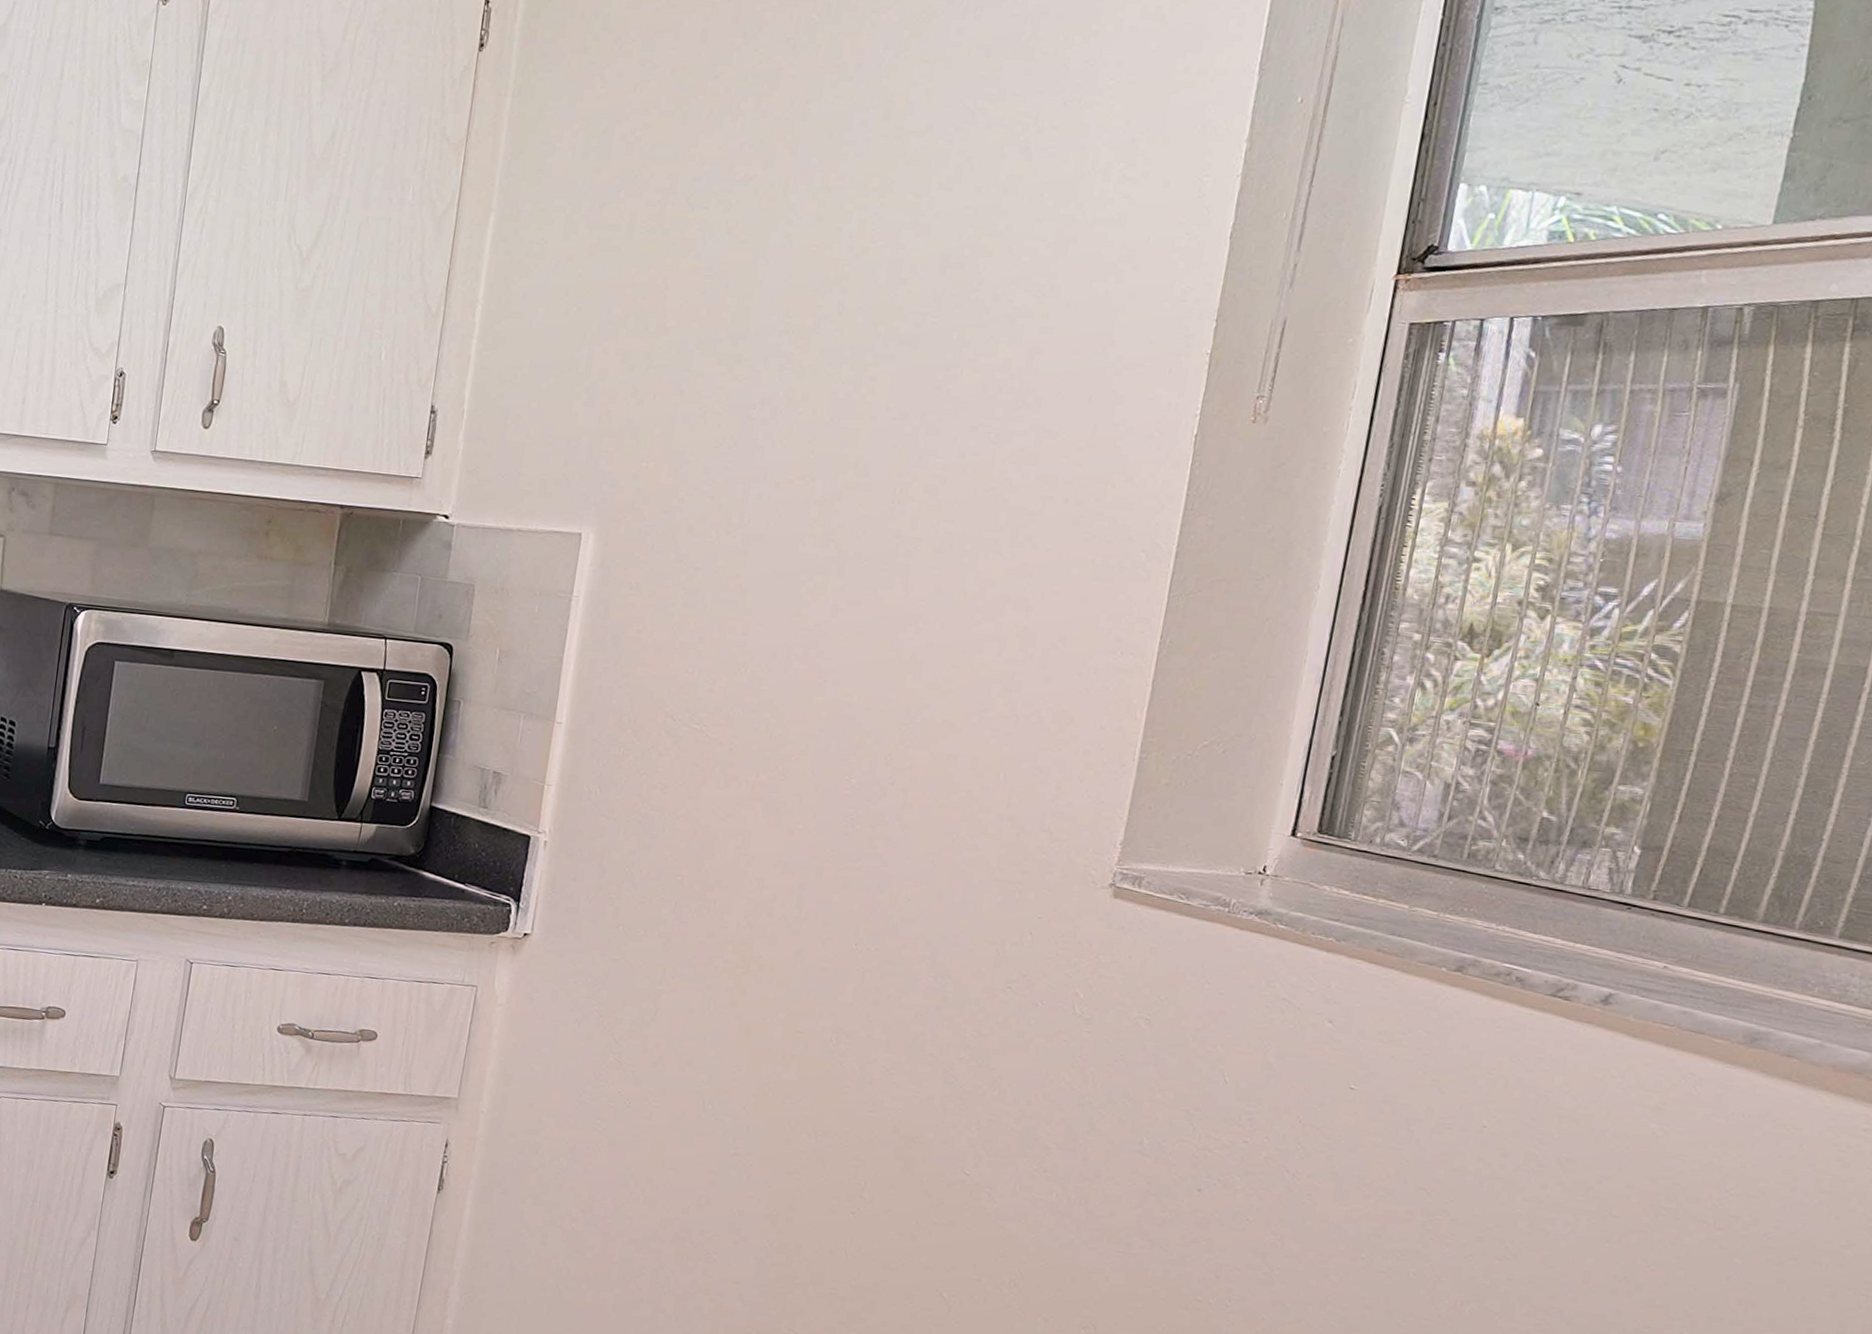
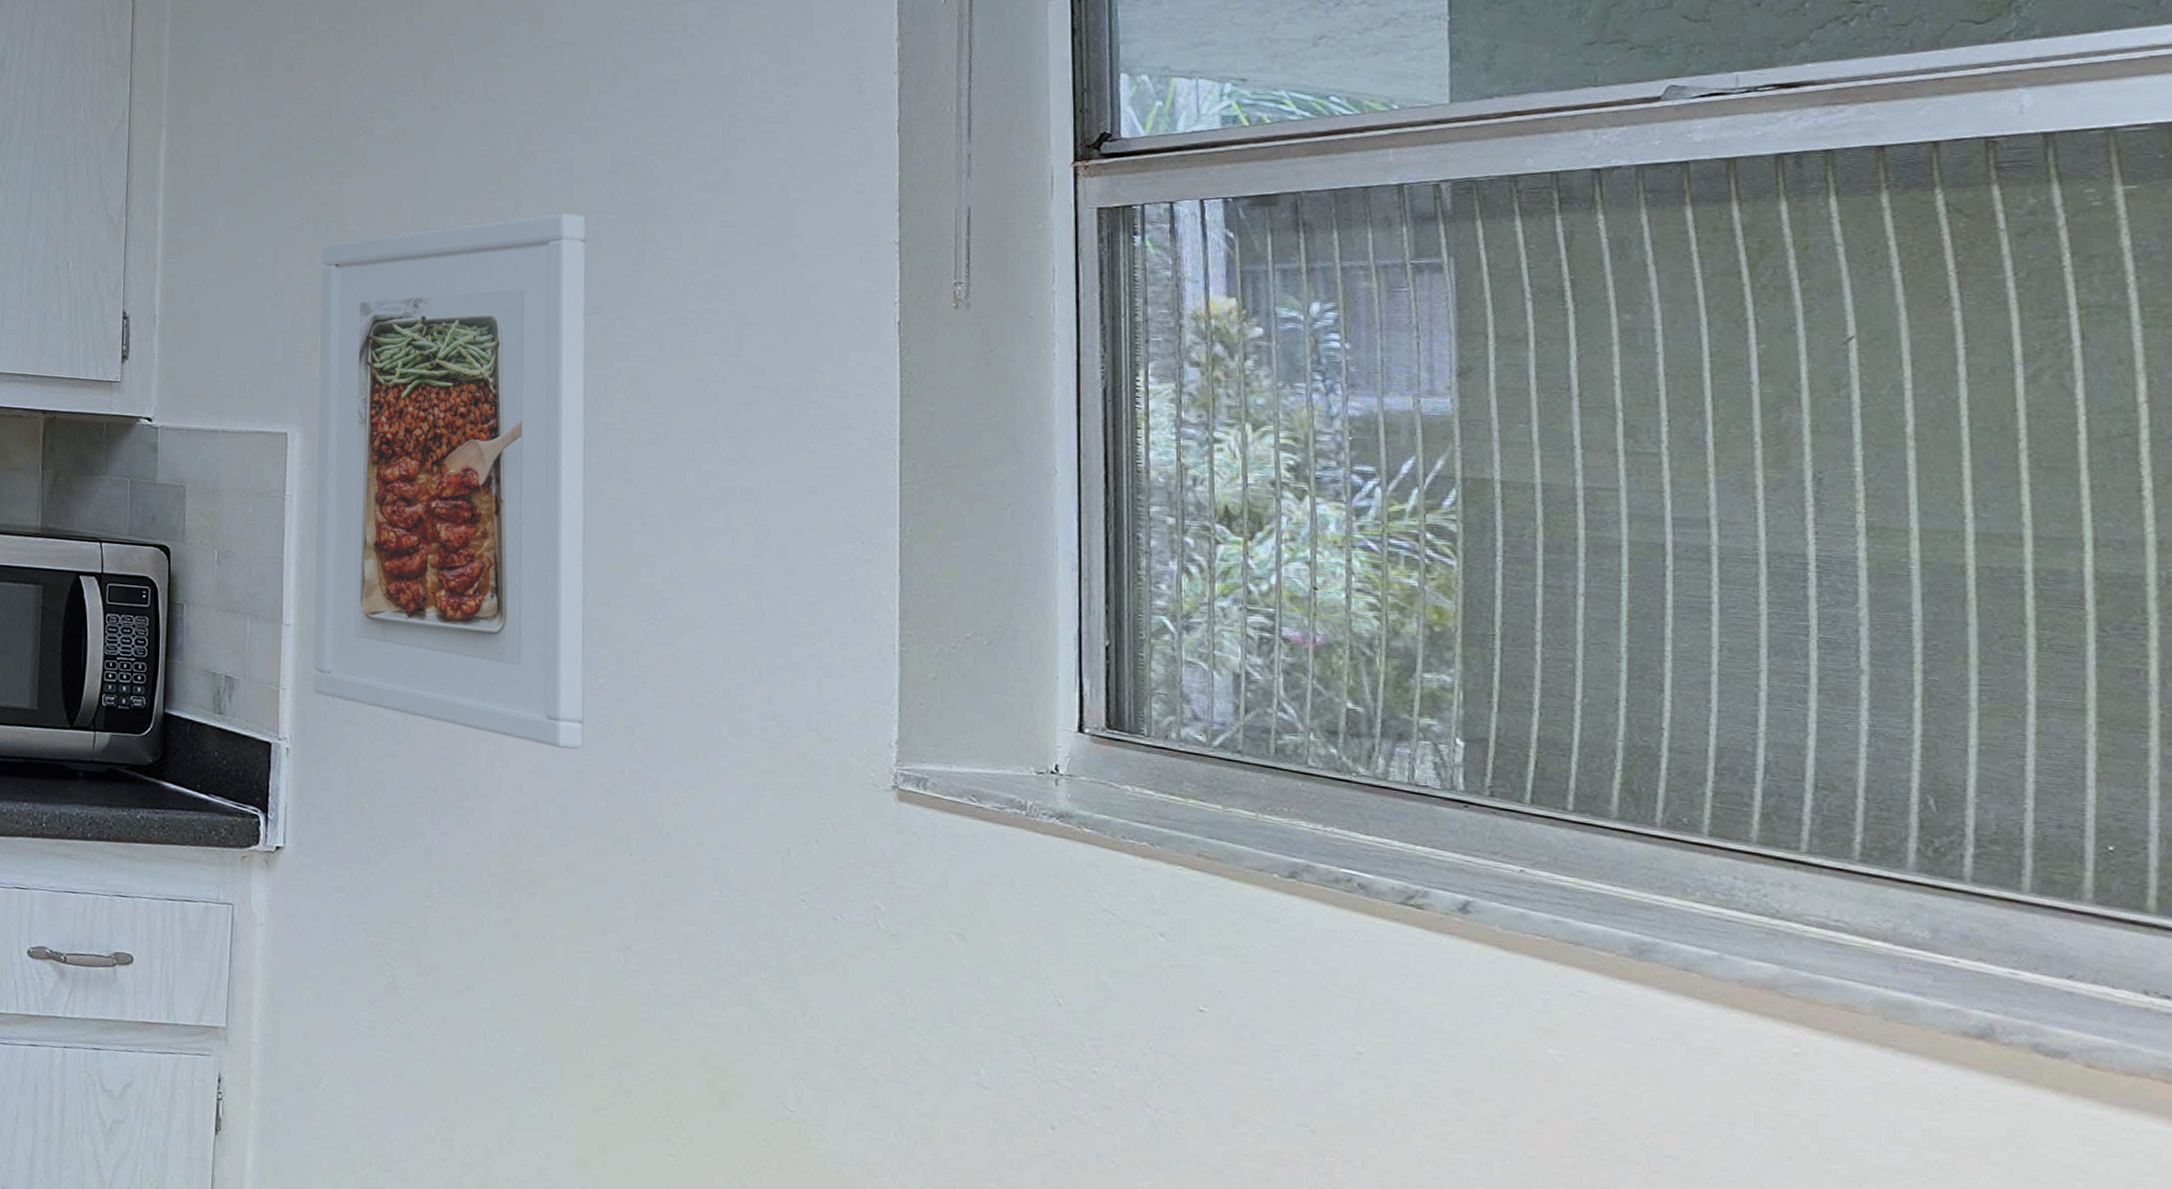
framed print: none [577,314,907,846] -> present [313,213,587,750]

